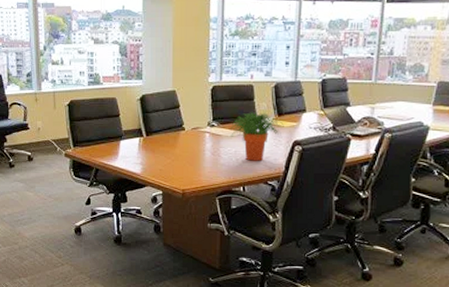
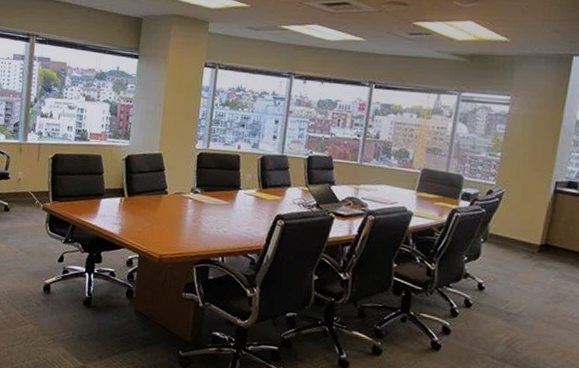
potted plant: present [229,111,284,161] -> none [213,181,268,232]

